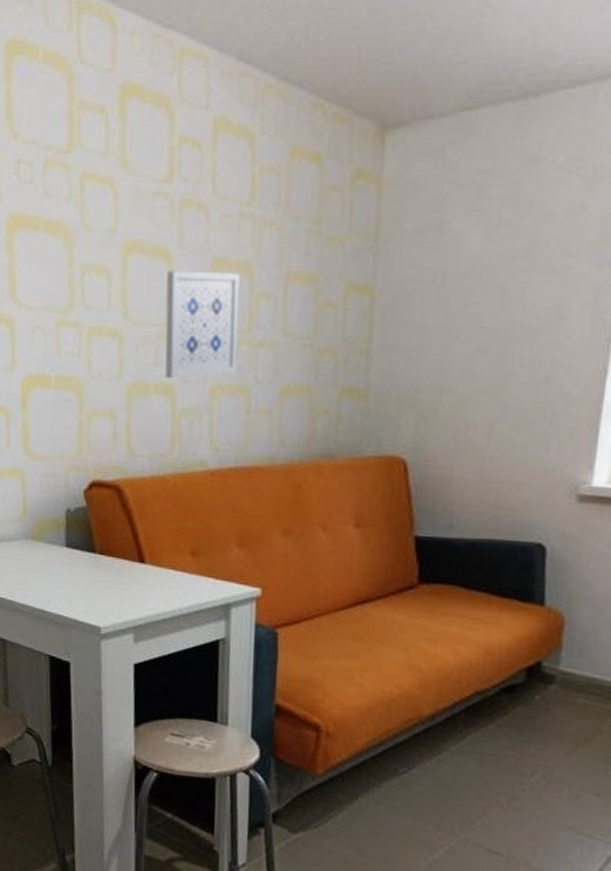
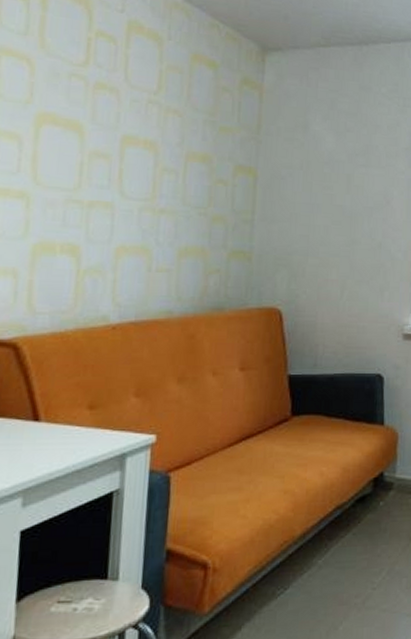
wall art: present [165,271,240,379] -> none [72,142,146,240]

